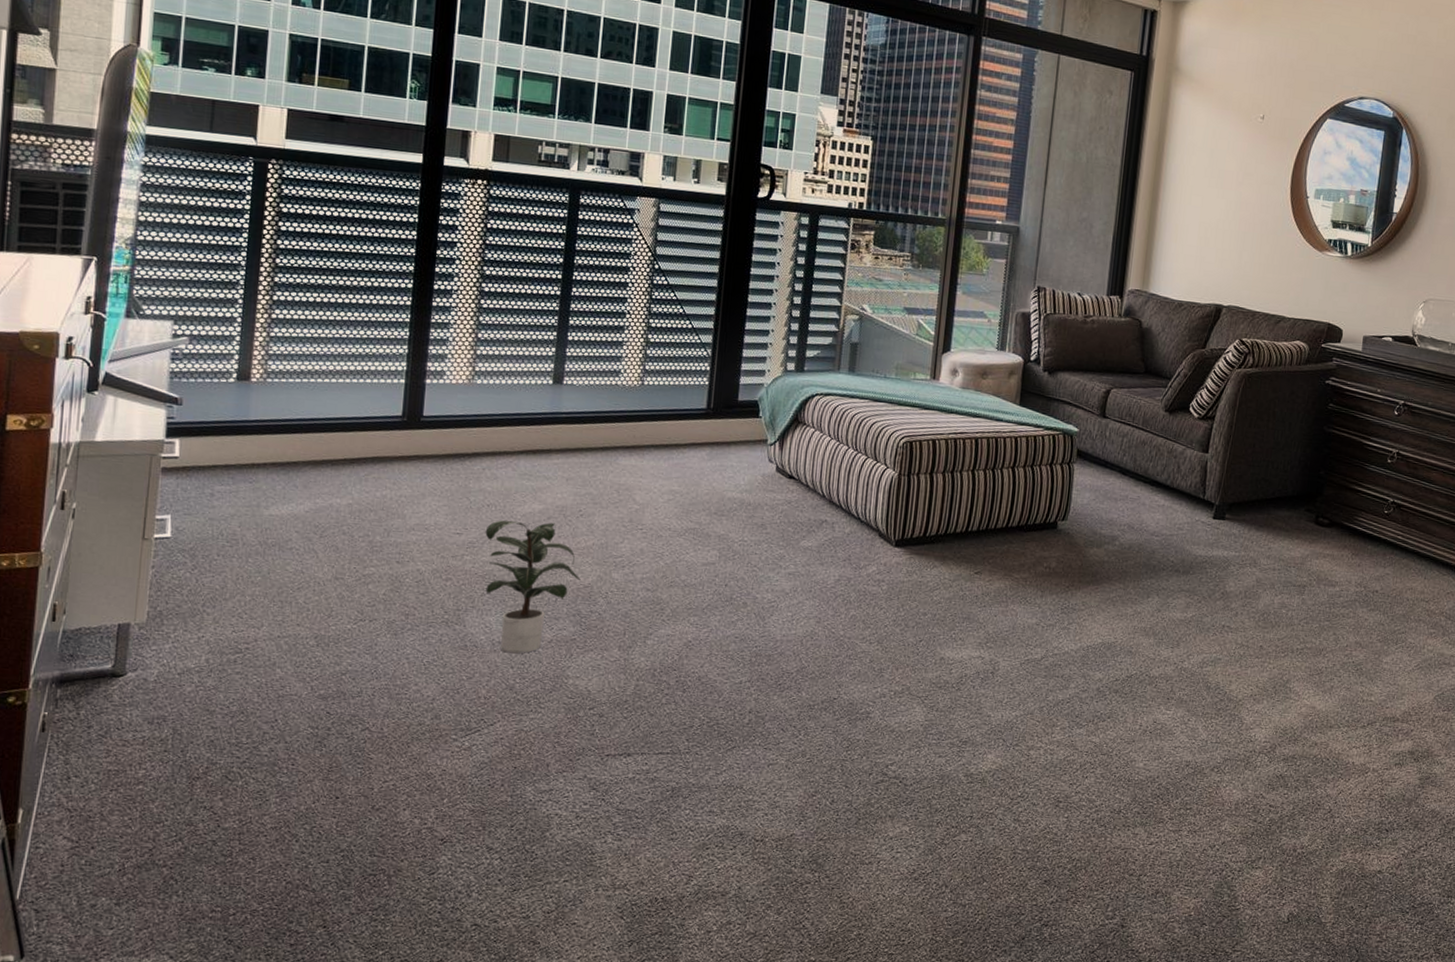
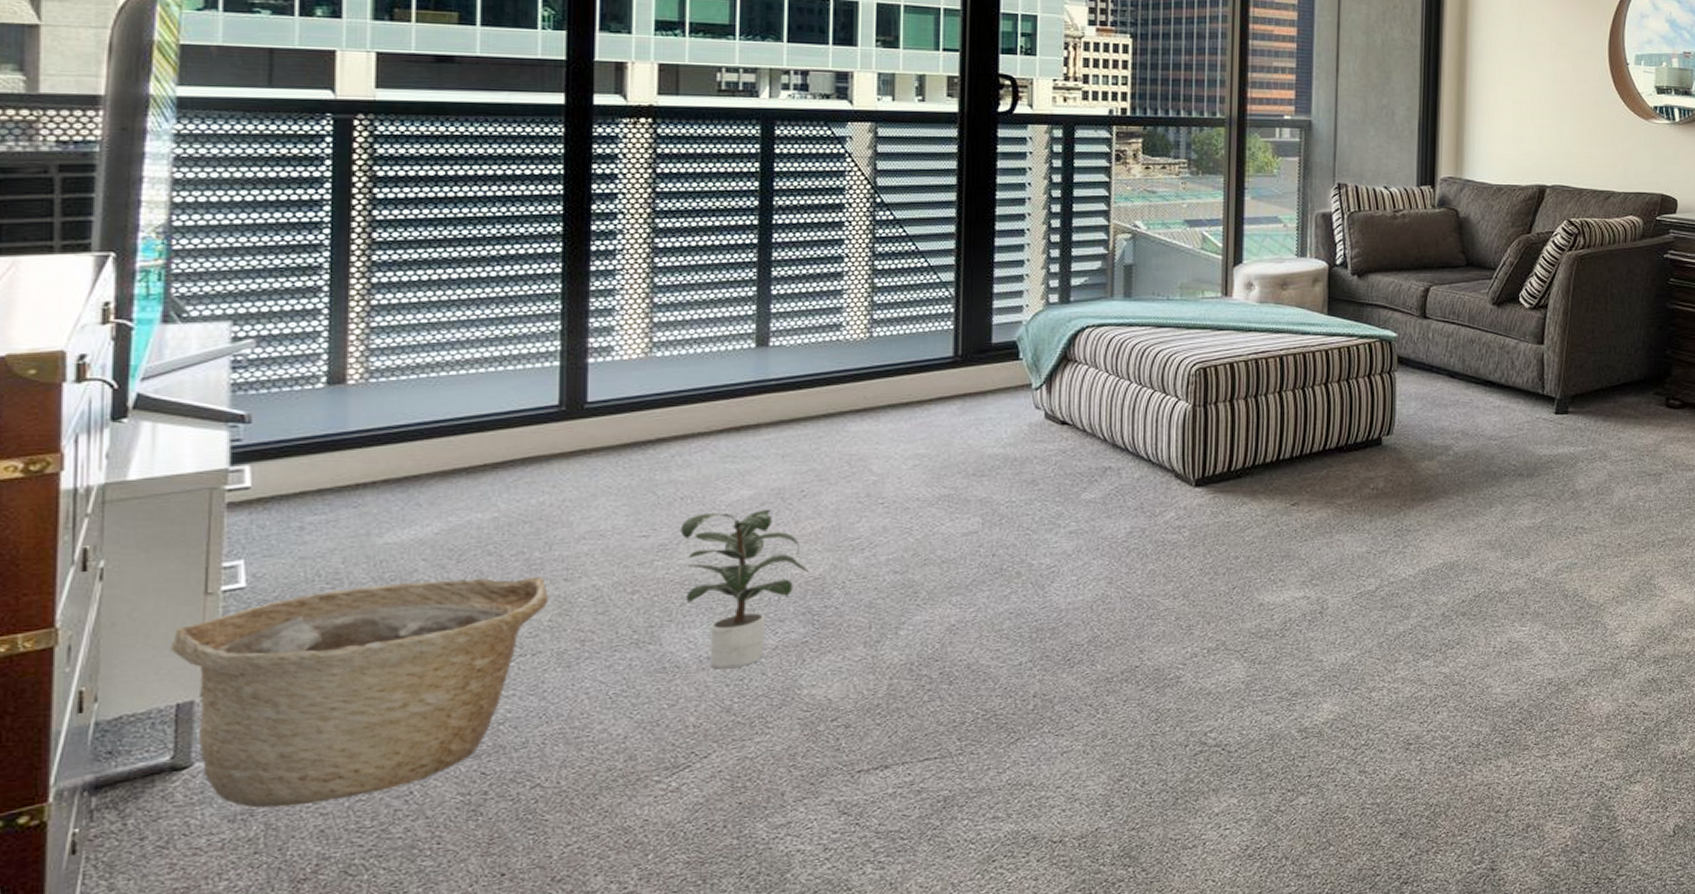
basket: none [116,548,385,719] -> present [170,576,549,809]

